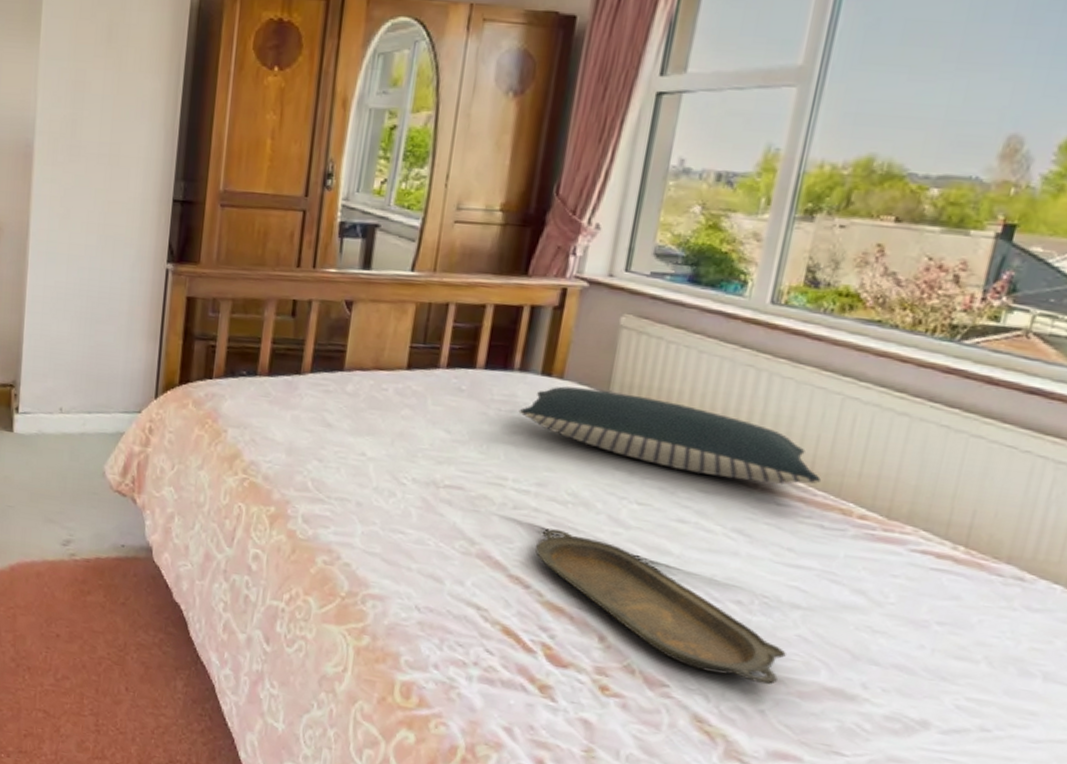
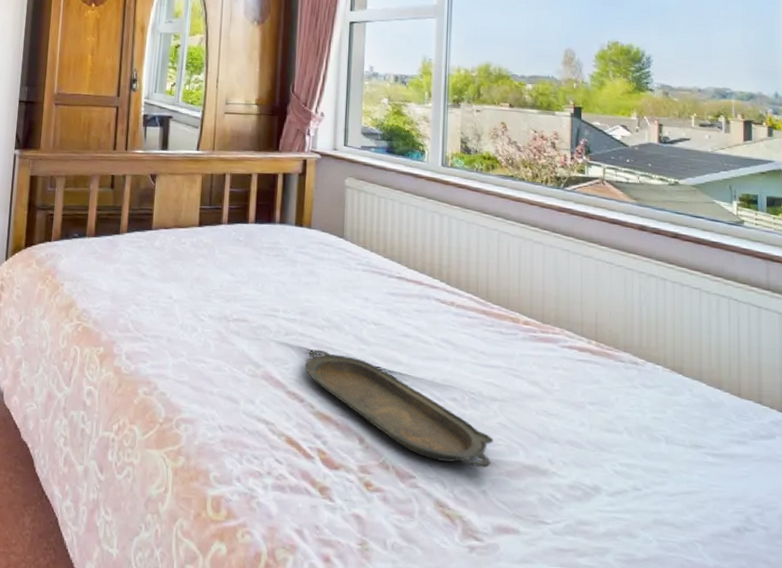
pillow: present [518,386,822,484] -> none [282,234,495,302]

